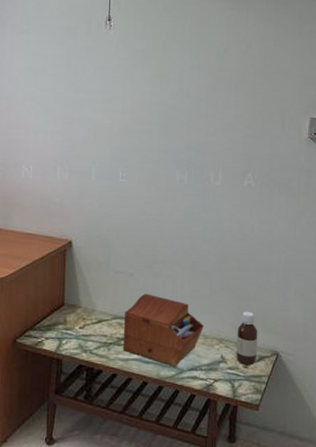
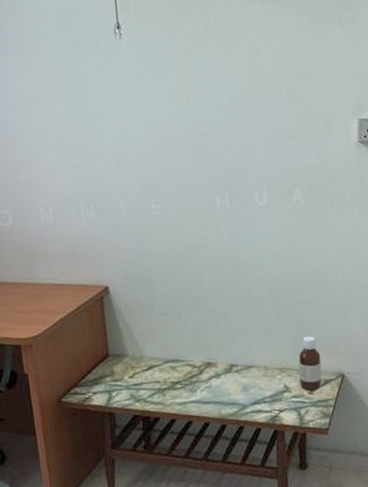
sewing box: present [122,293,204,367] -> none [176,331,263,403]

